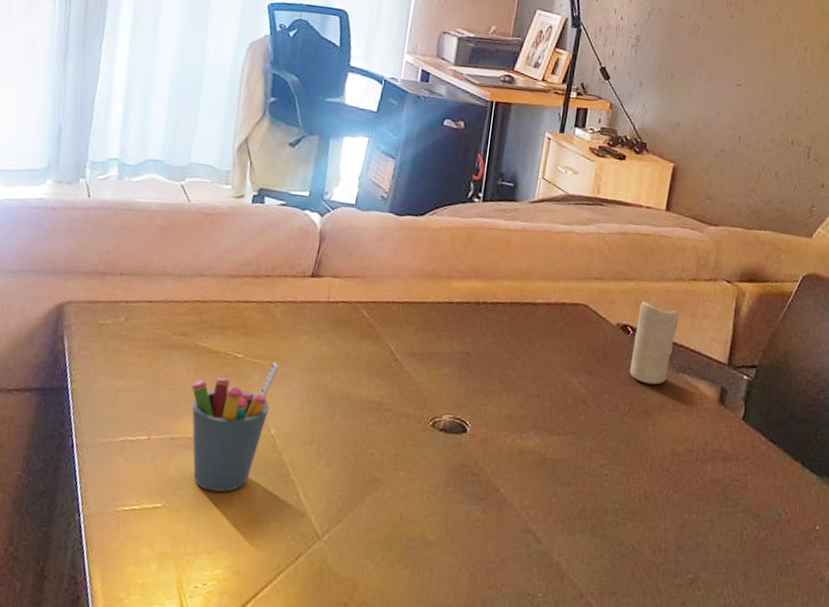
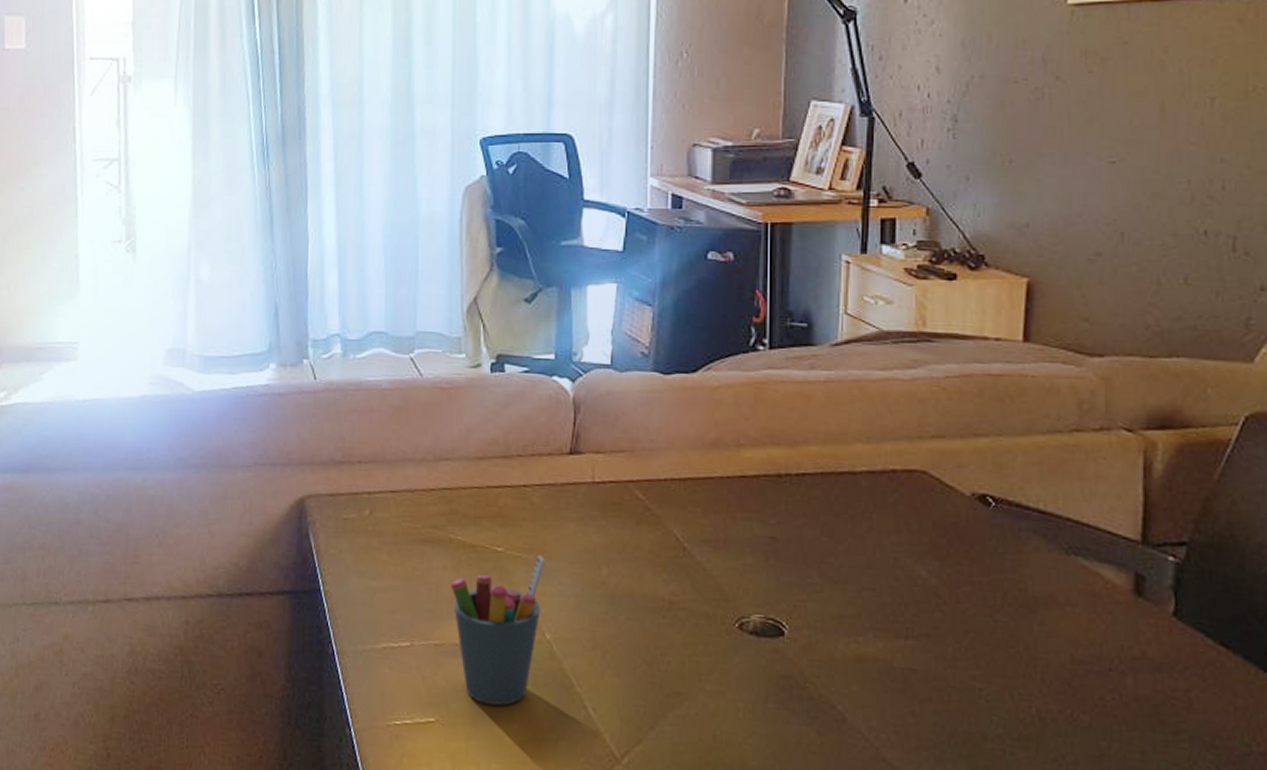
candle: present [629,301,679,385] -> none [997,462,1060,572]

